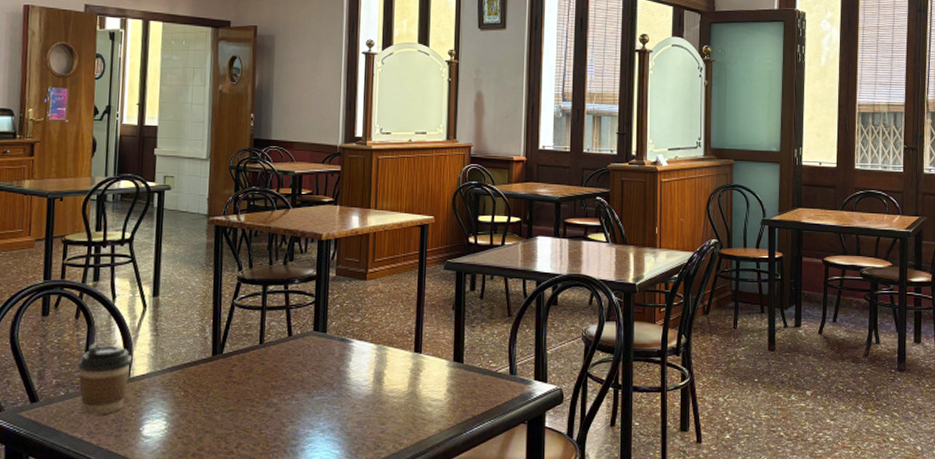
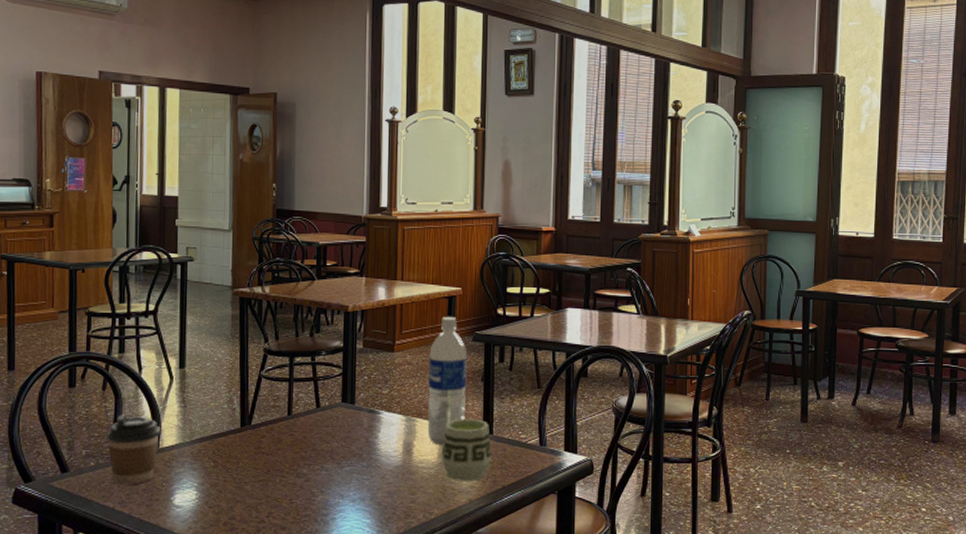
water bottle: none [398,245,438,375] -> present [427,317,467,446]
cup: none [411,348,462,411] -> present [441,419,492,481]

